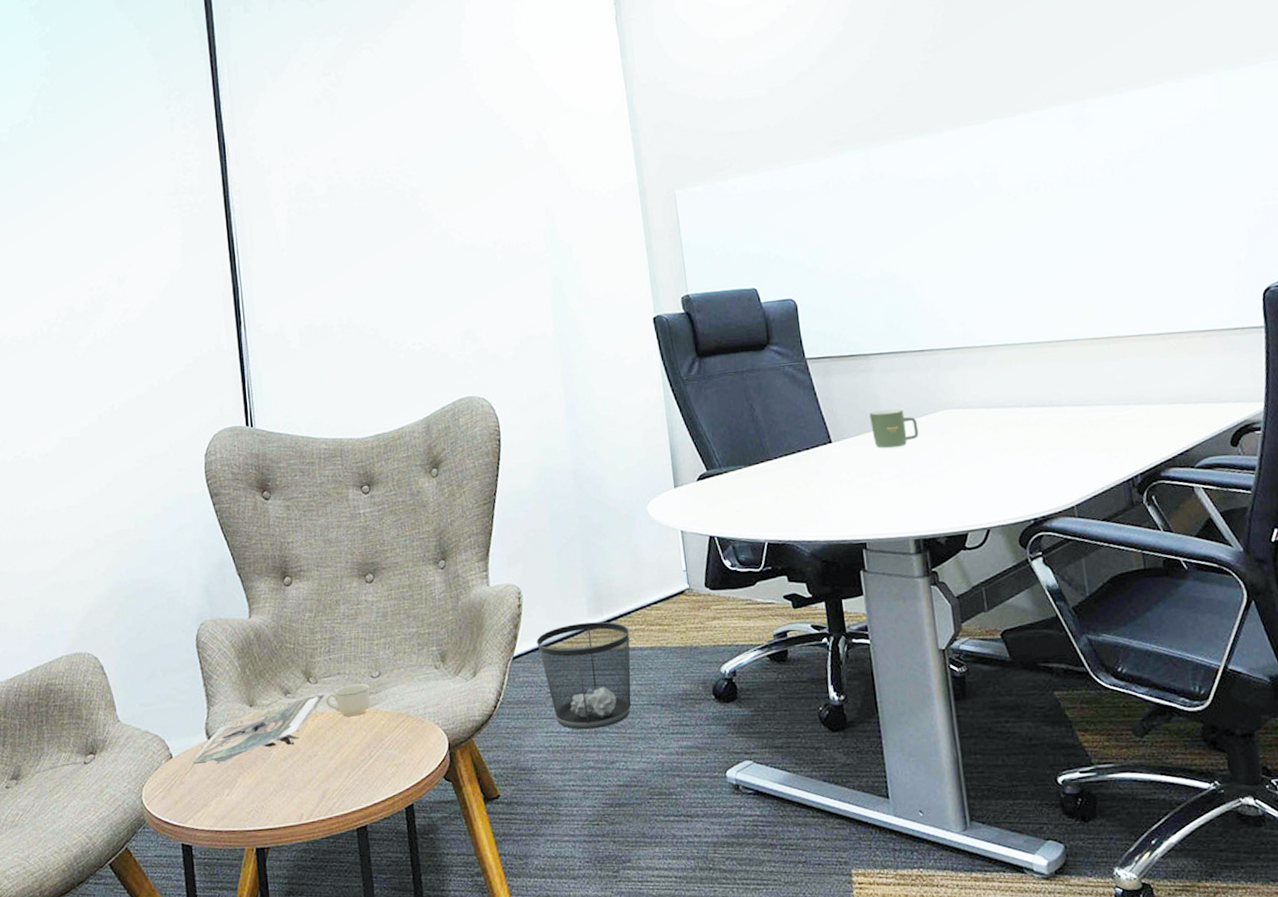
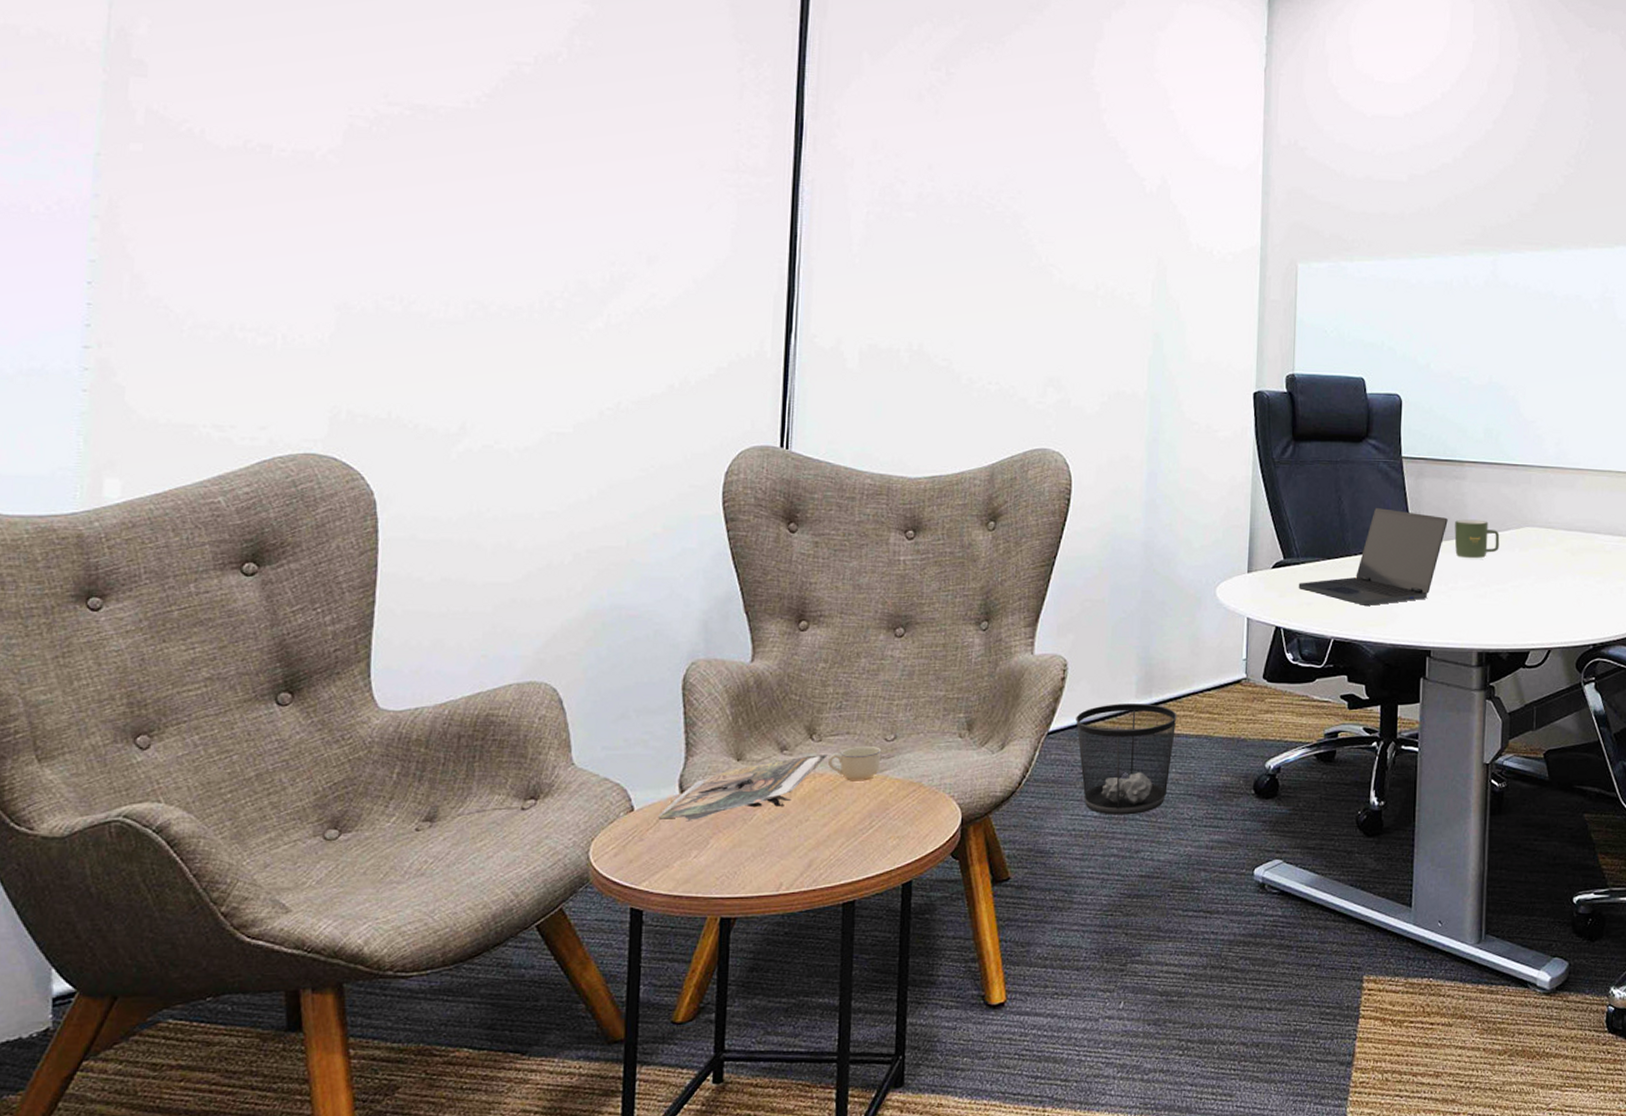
laptop: none [724,410,863,506] -> present [1298,508,1448,606]

